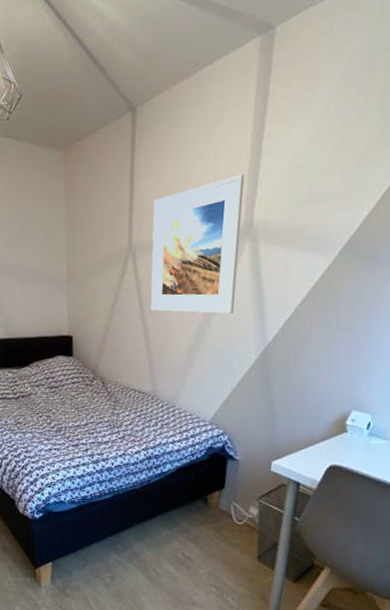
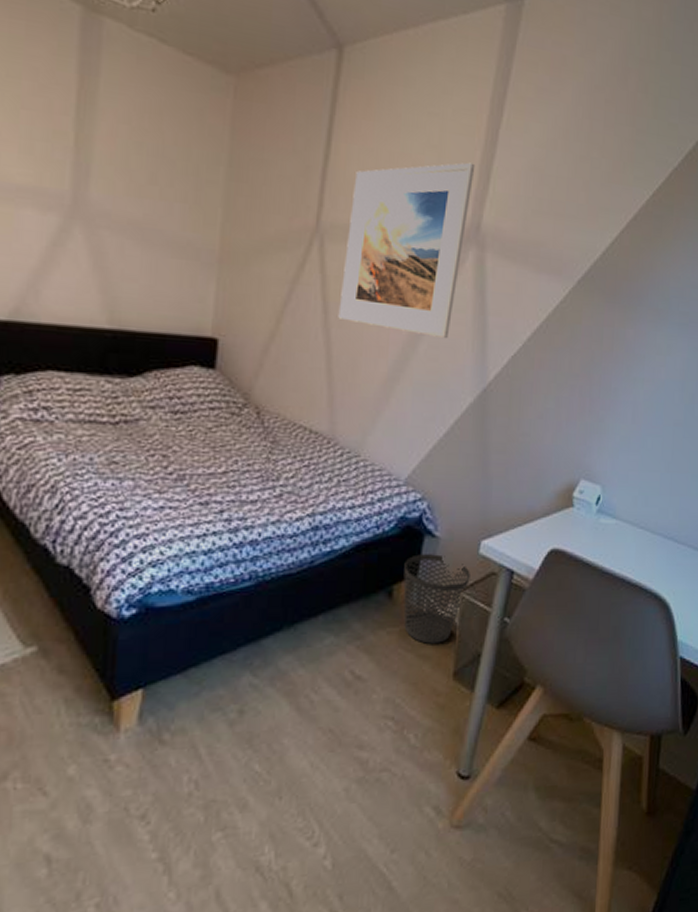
wastebasket: none [214,472,265,536] -> present [403,554,470,644]

